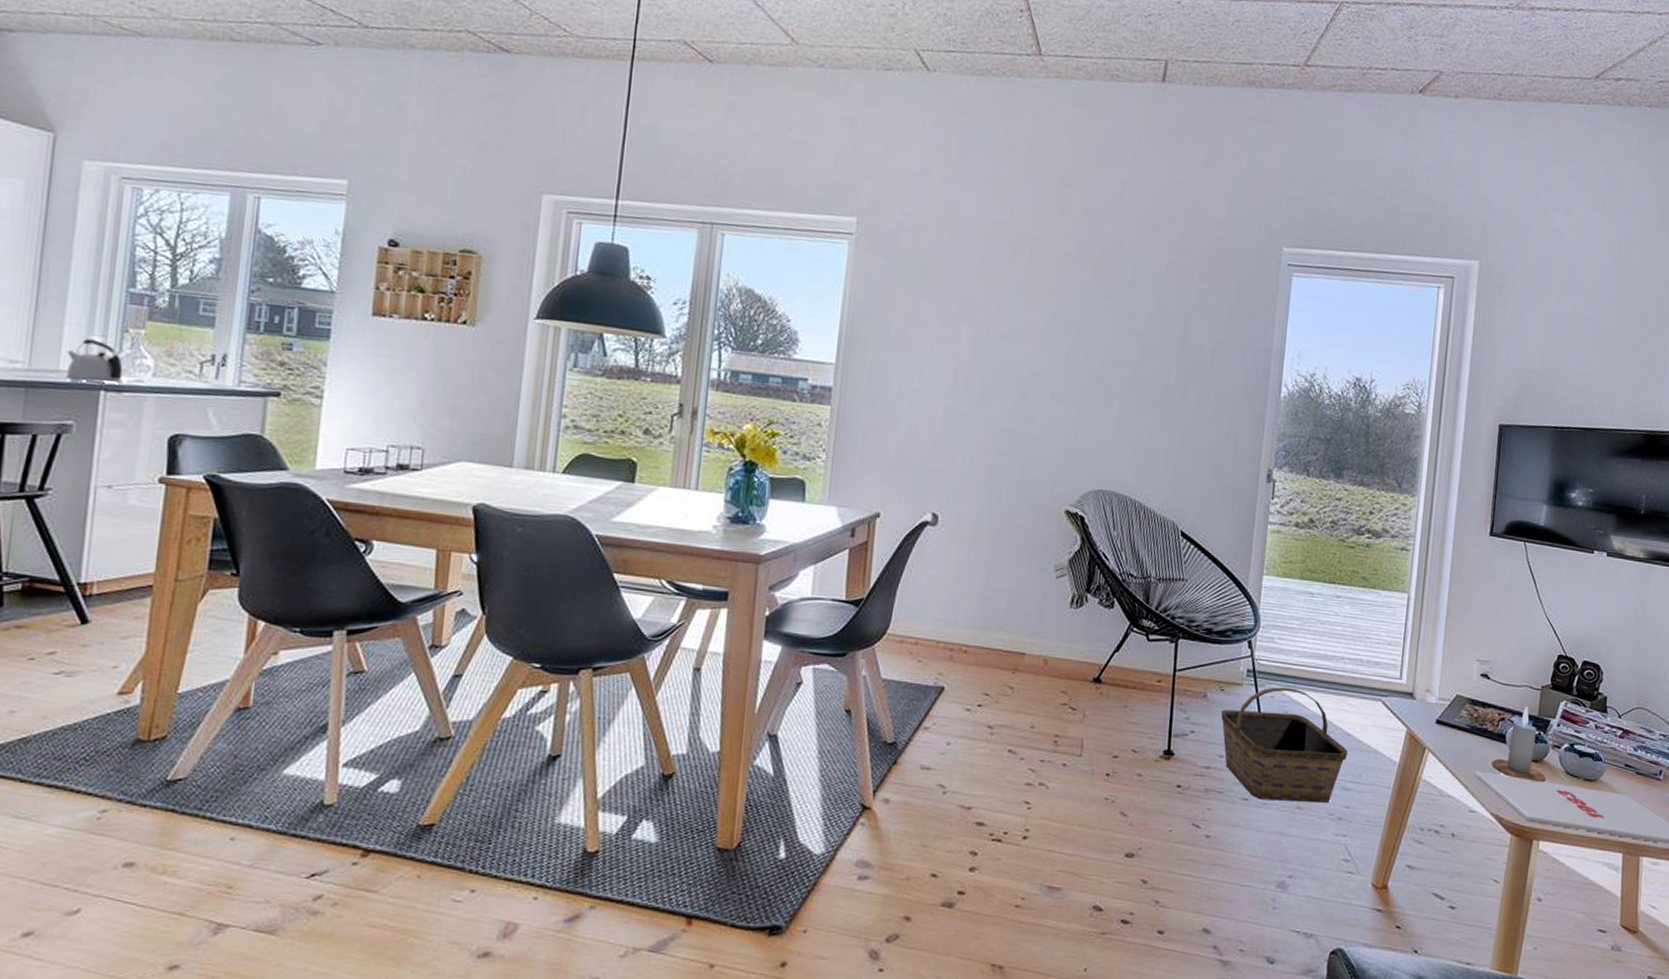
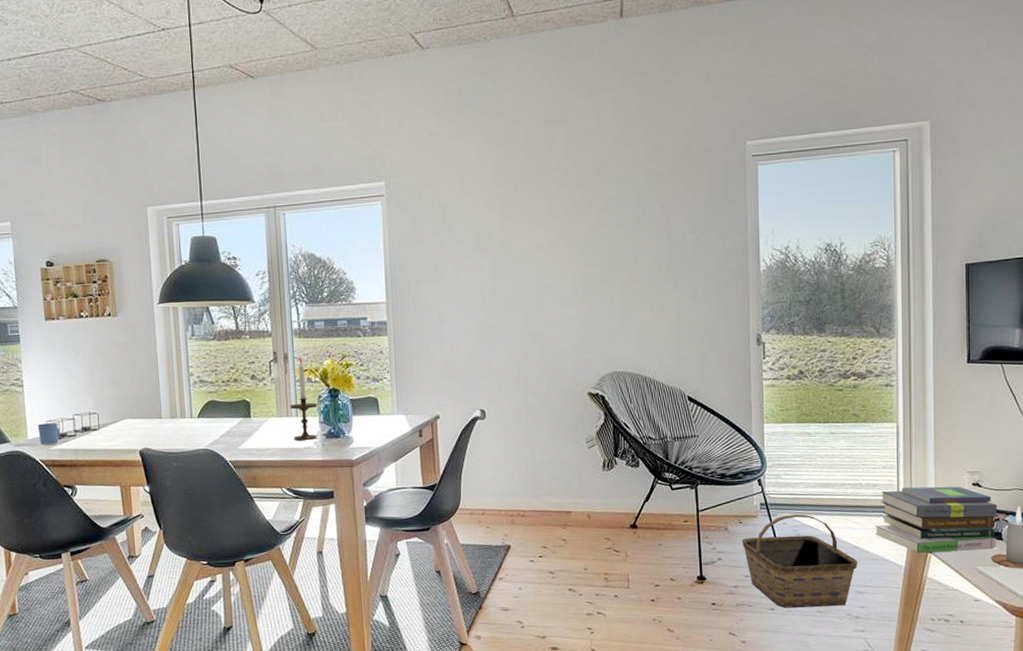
mug: none [332,451,365,482] -> present [37,423,61,446]
candlestick: none [687,414,726,523] -> present [290,356,318,441]
books: none [1371,670,1505,753] -> present [875,486,998,553]

